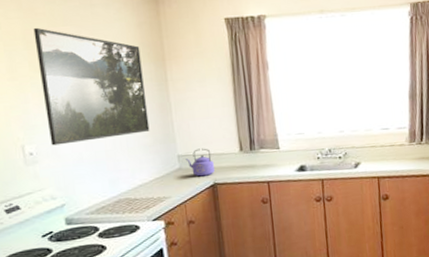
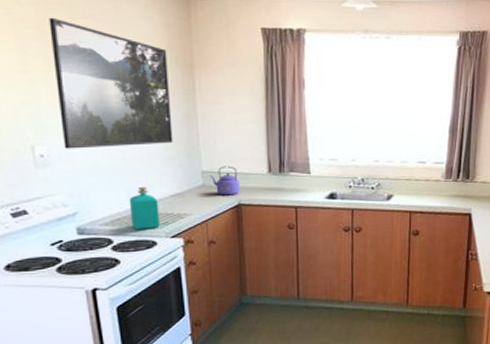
soap bottle: none [112,174,142,216] -> present [129,186,160,230]

